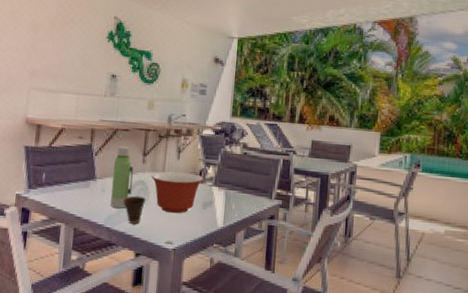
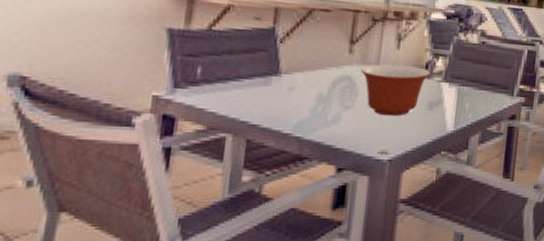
water bottle: present [110,146,134,209] -> none [302,31,337,112]
cup: present [123,195,146,224] -> none [320,95,353,131]

